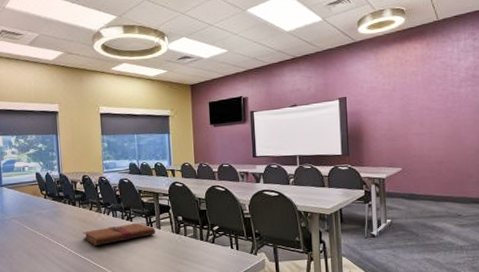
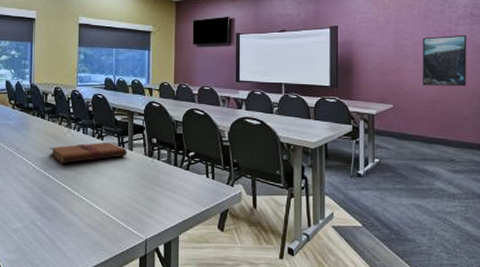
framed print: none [427,96,471,148] -> present [422,34,467,87]

